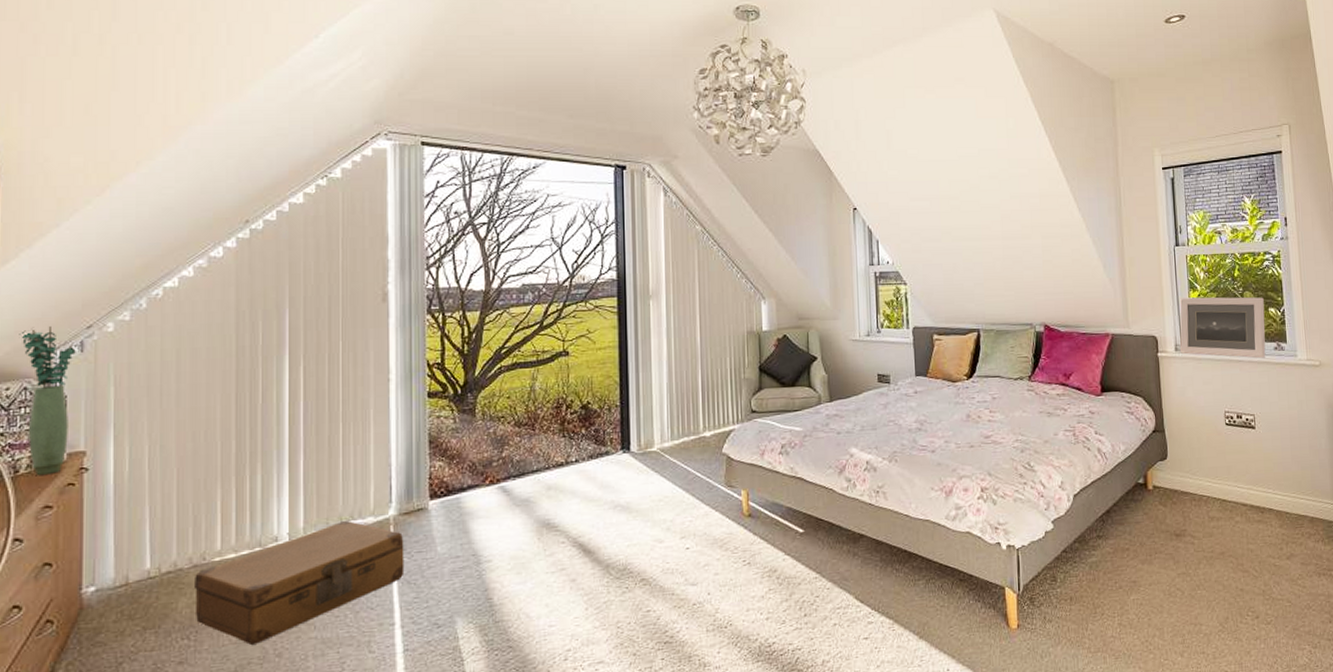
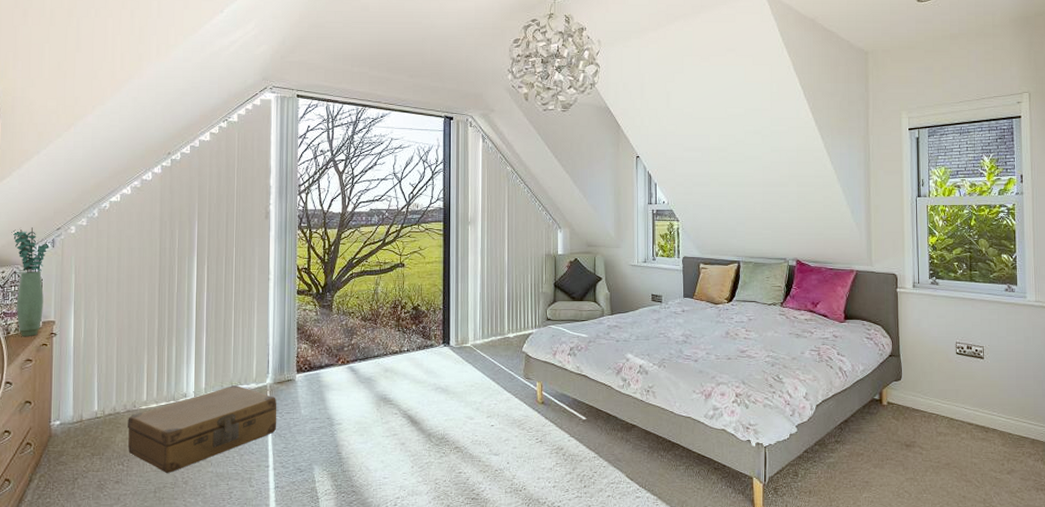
picture frame: present [1179,297,1266,359] -> none [917,242,998,298]

